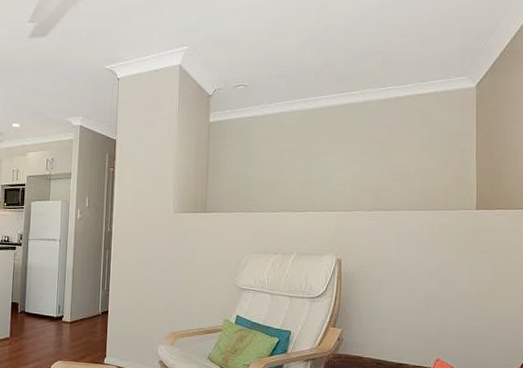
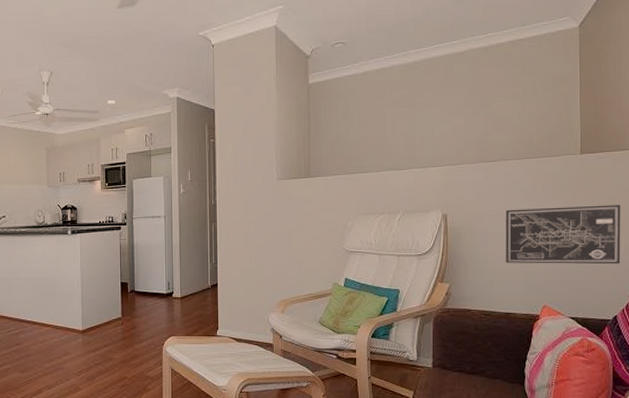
wall art: none [399,259,516,323] -> present [506,205,621,265]

